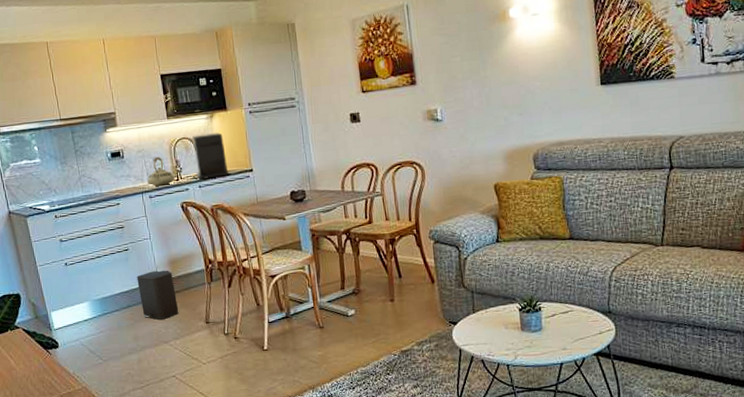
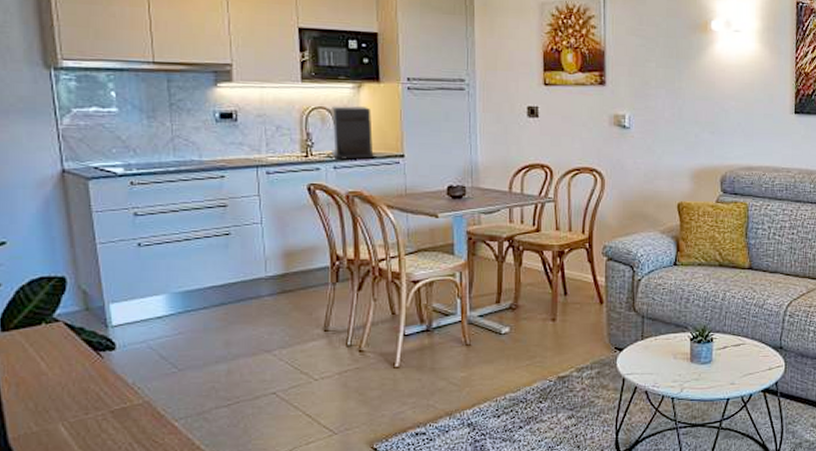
pedal bin: present [137,270,179,320] -> none [237,263,290,324]
teakettle: present [147,156,175,187] -> none [266,125,303,162]

